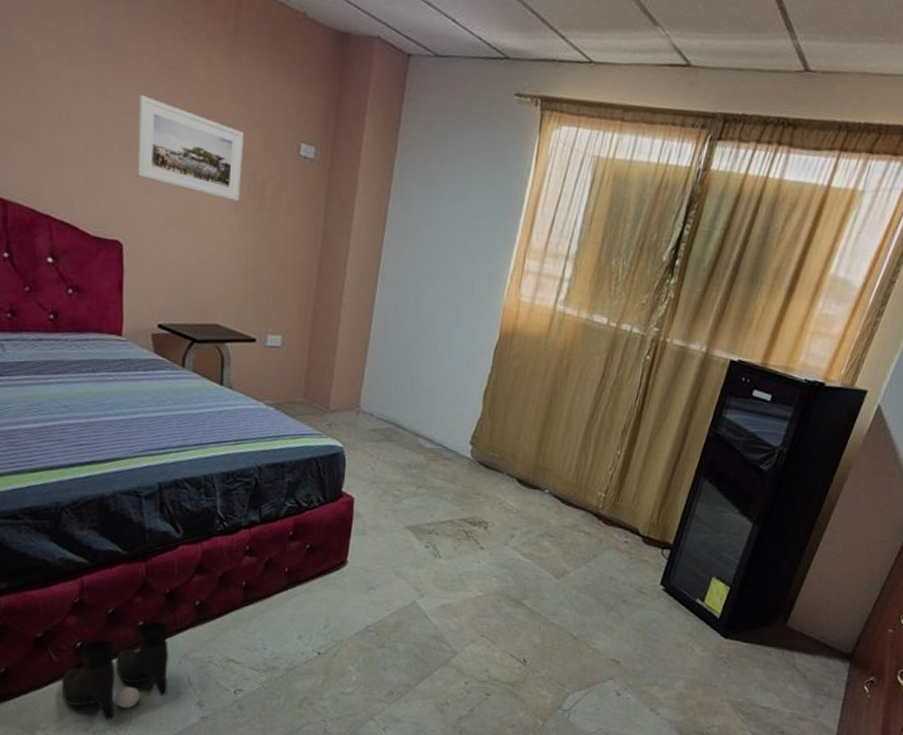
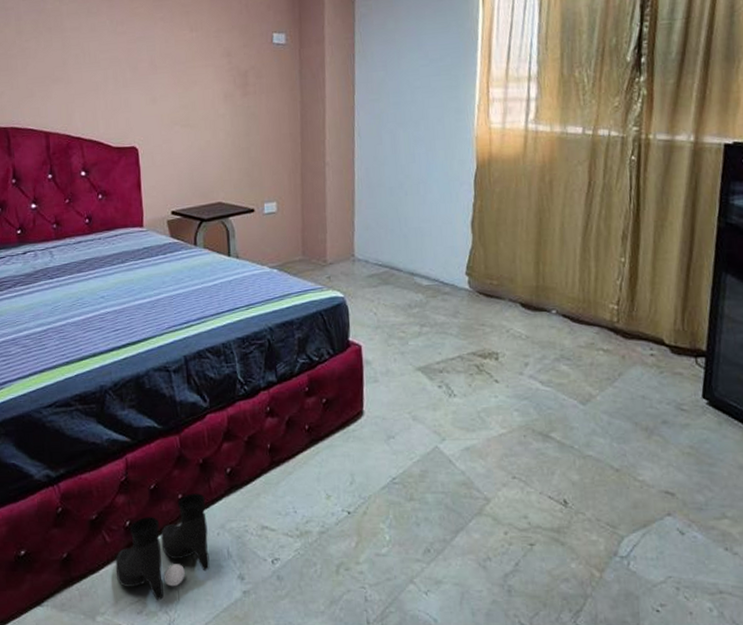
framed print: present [136,95,245,202] -> none [141,25,228,94]

